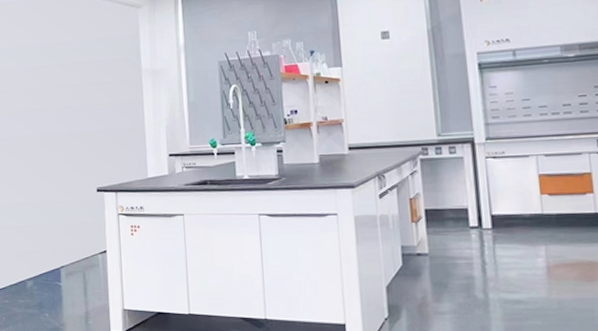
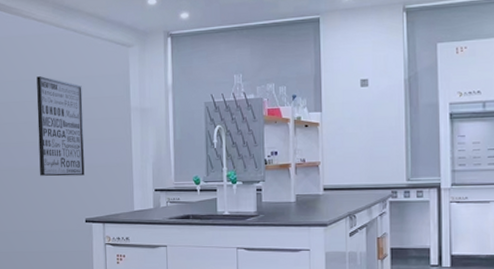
wall art: none [44,41,95,144] -> present [36,76,85,177]

